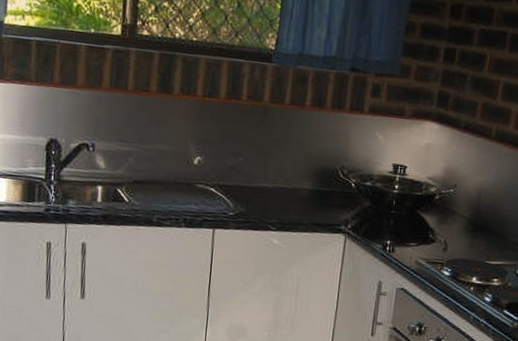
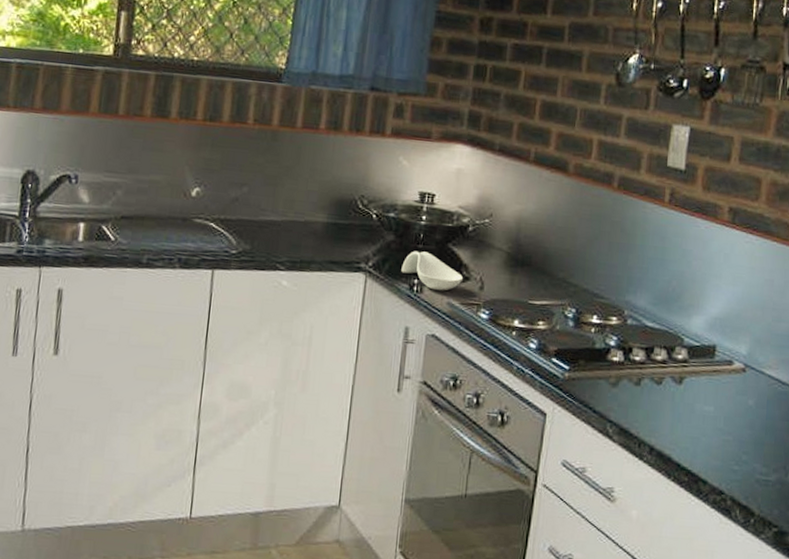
spoon rest: none [376,216,430,251] -> present [401,251,464,291]

